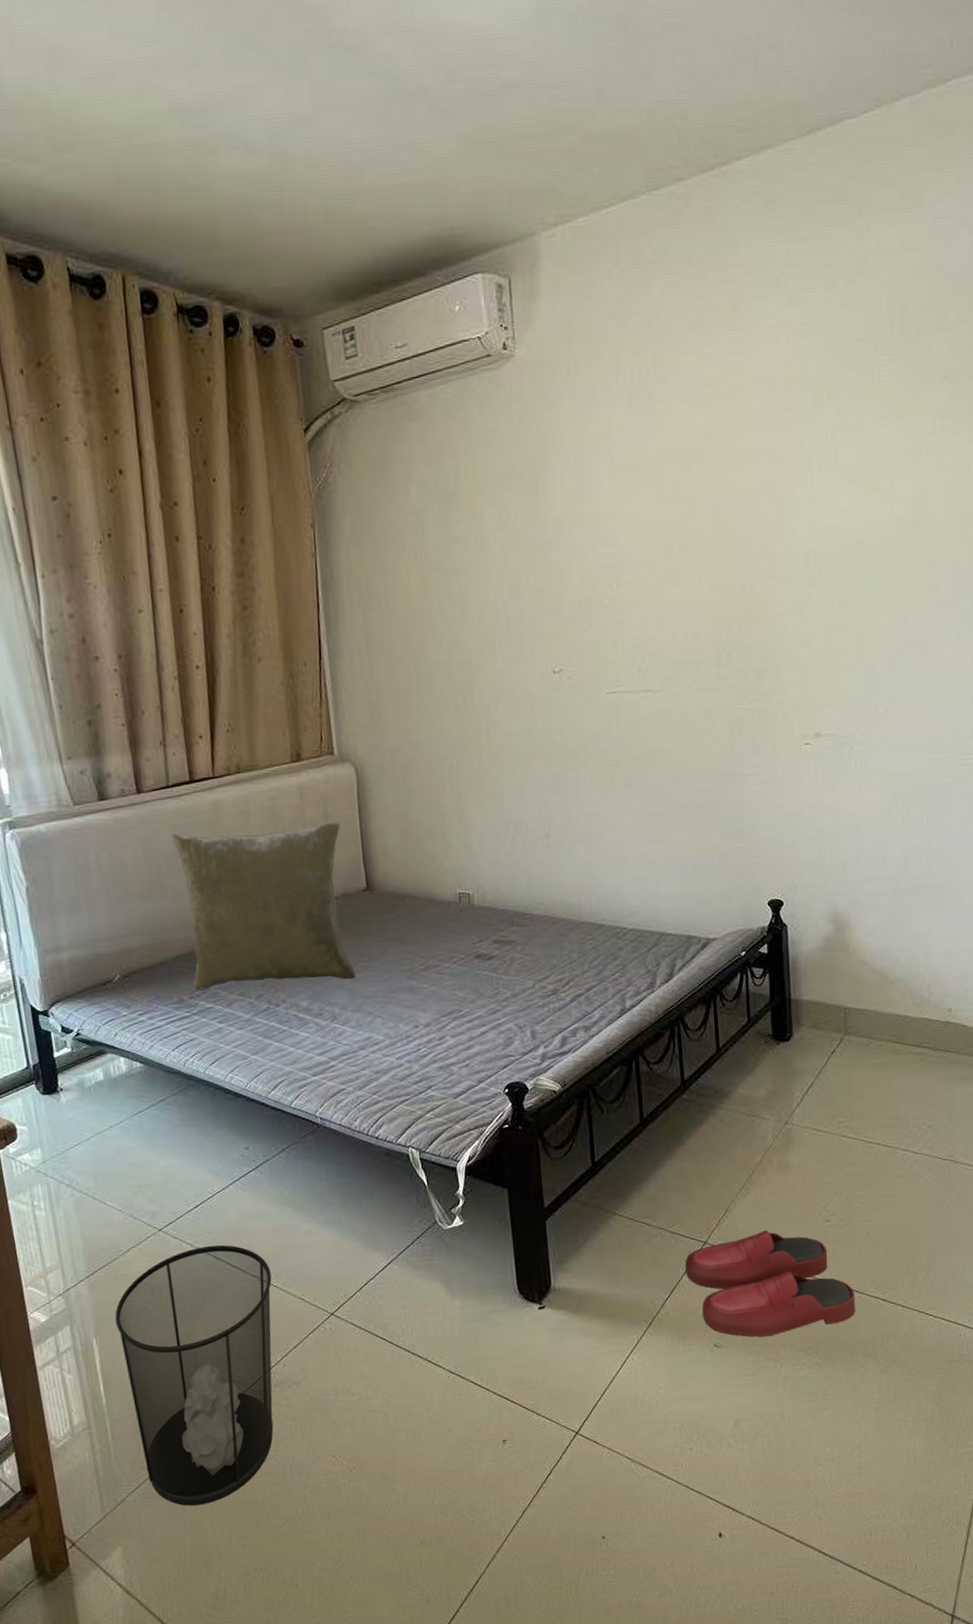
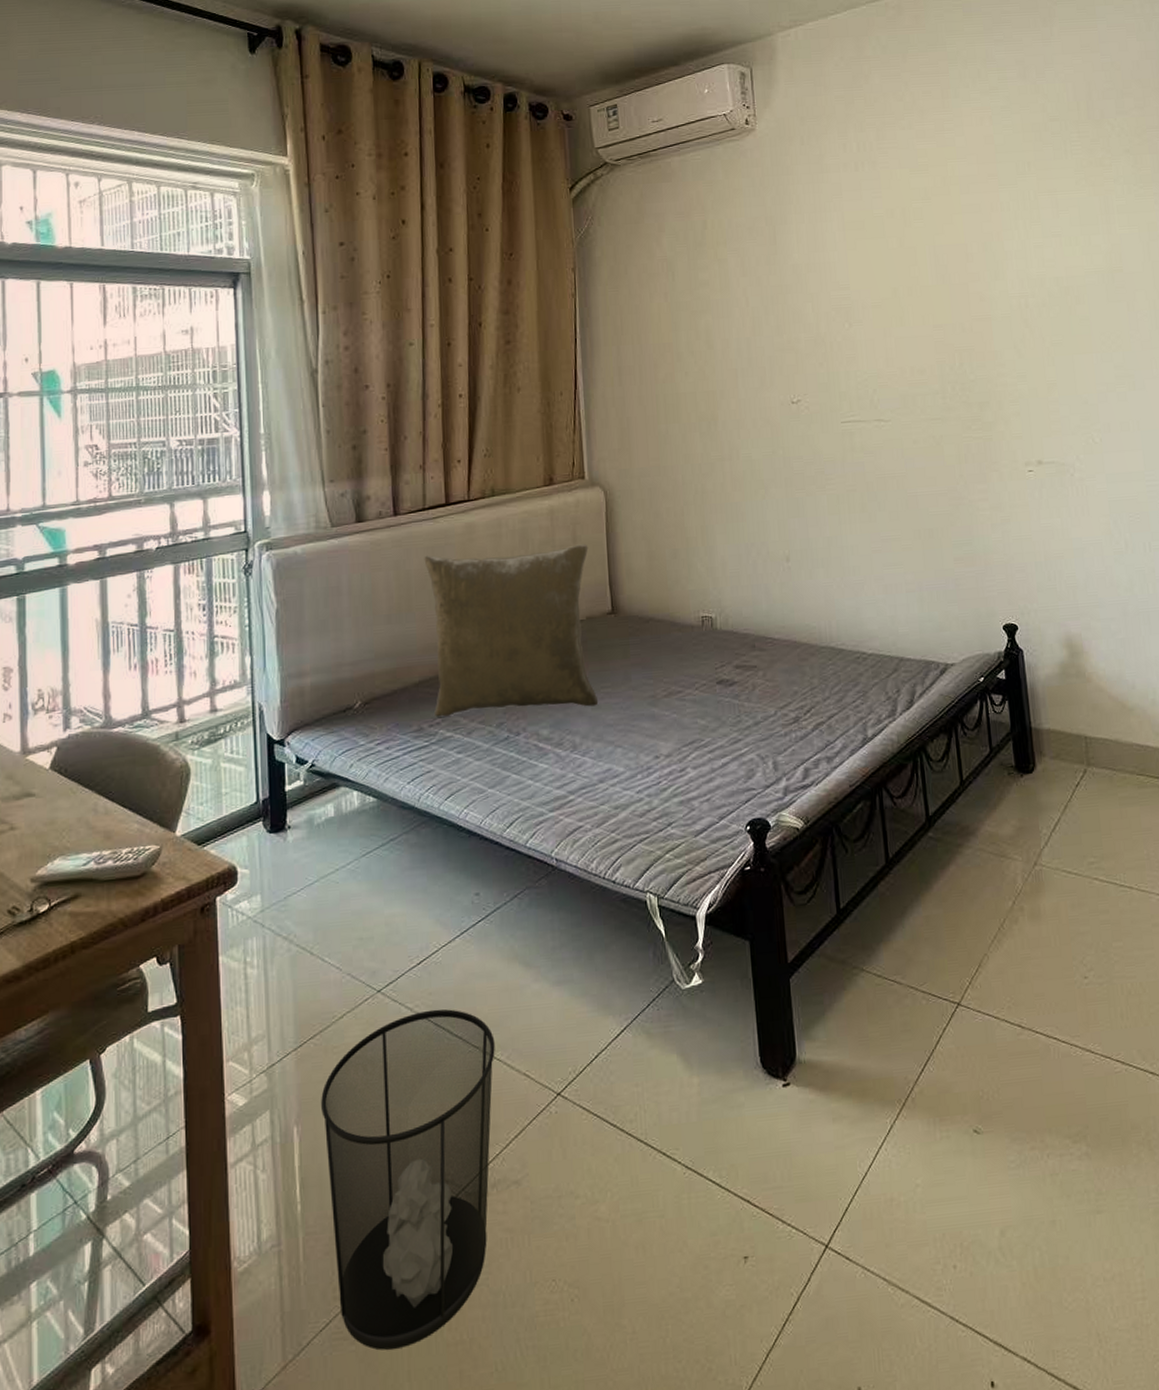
slippers: present [685,1230,855,1337] -> none [938,989,1123,1120]

